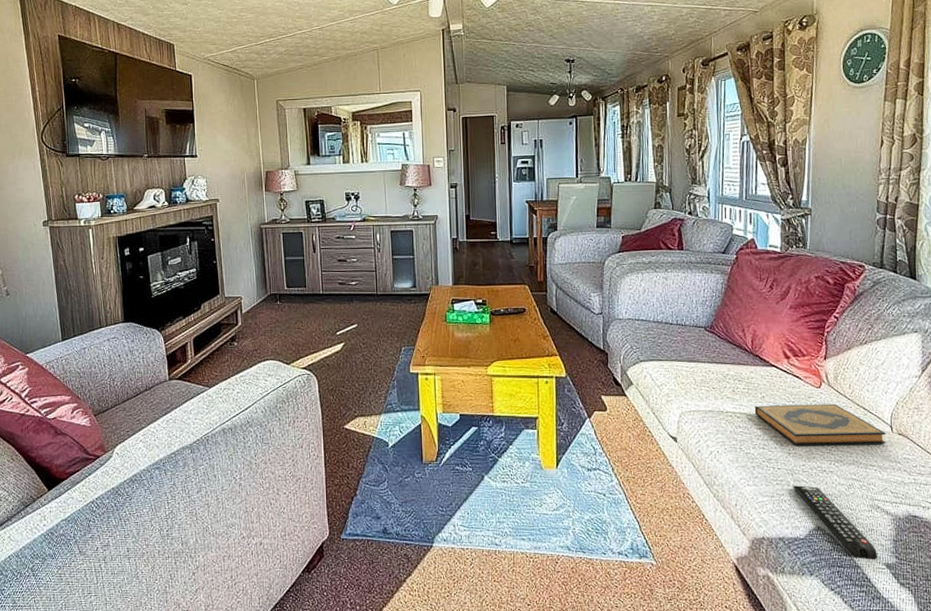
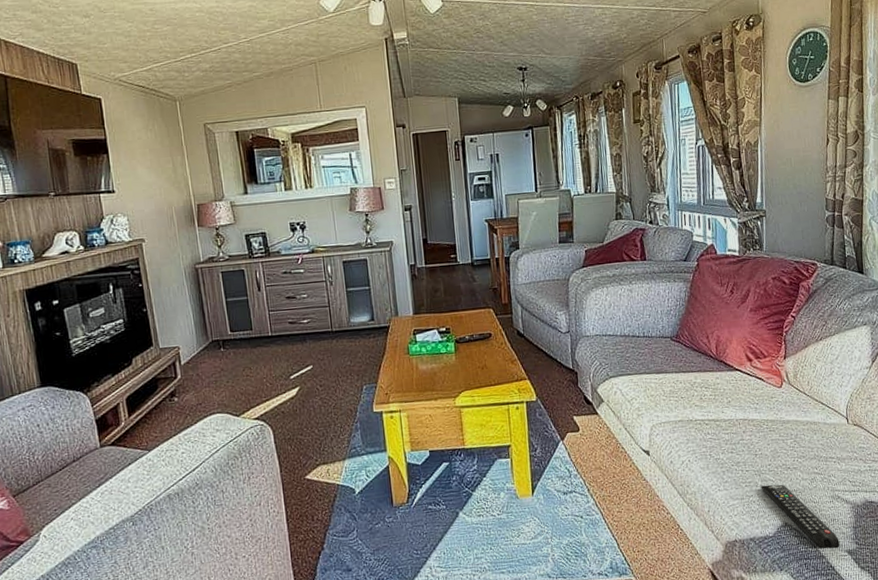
hardback book: present [754,404,886,445] -> none [721,401,843,446]

